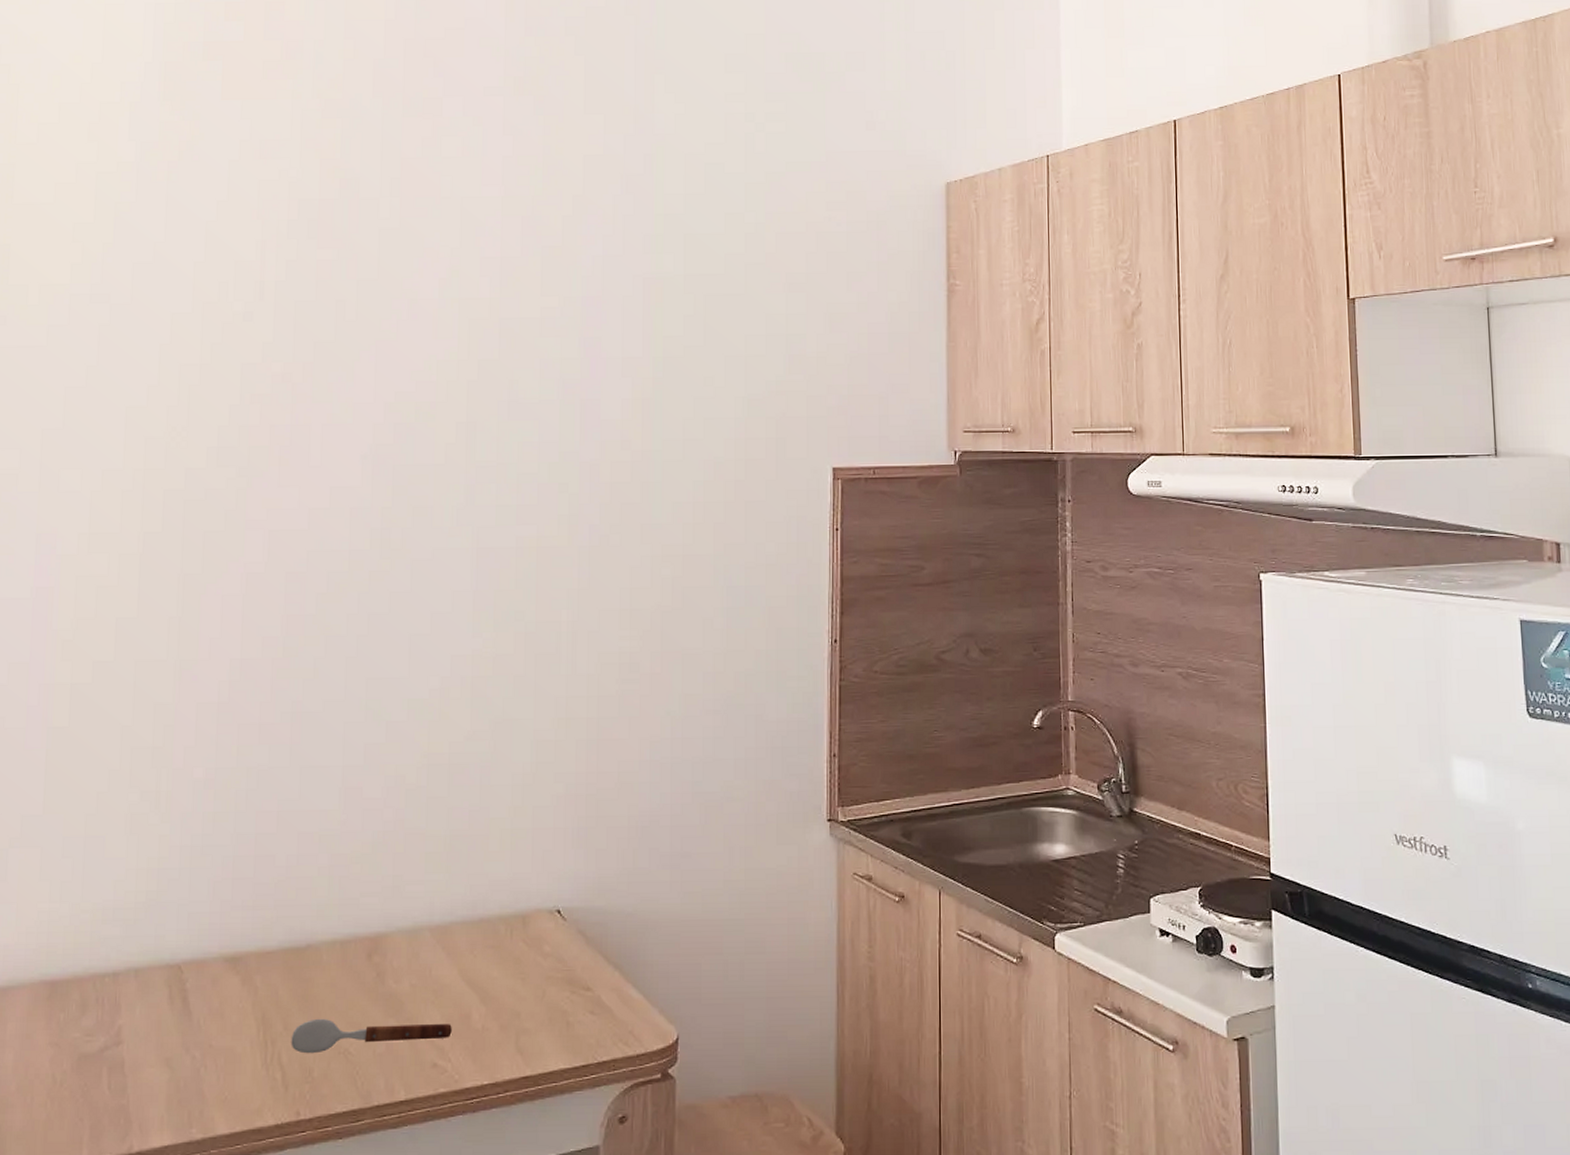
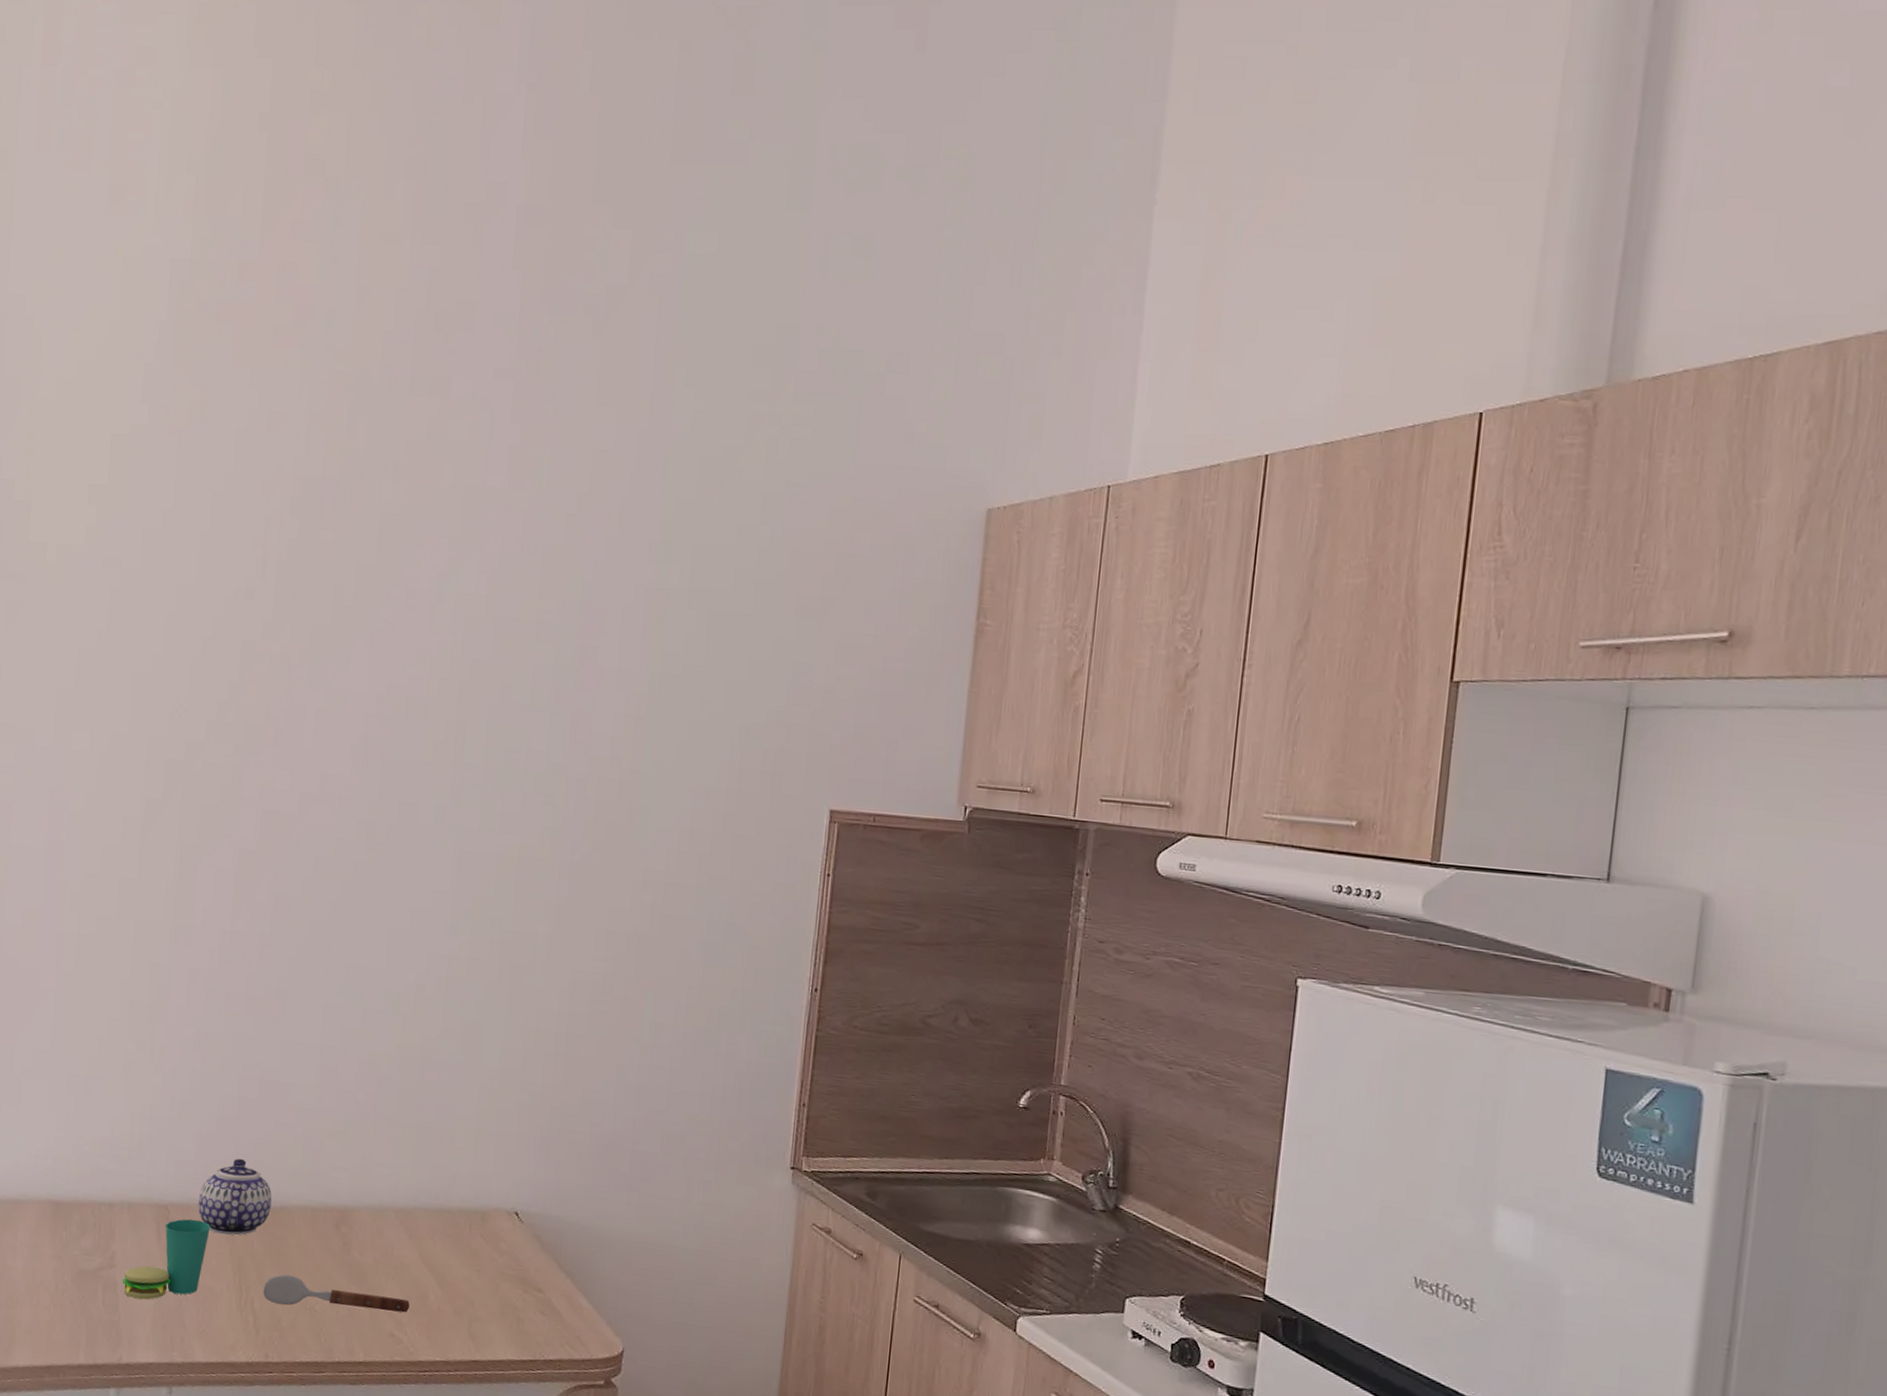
cup: none [130,975,229,1076] -> present [122,1219,211,1300]
teapot: none [214,899,297,987] -> present [198,1158,272,1236]

